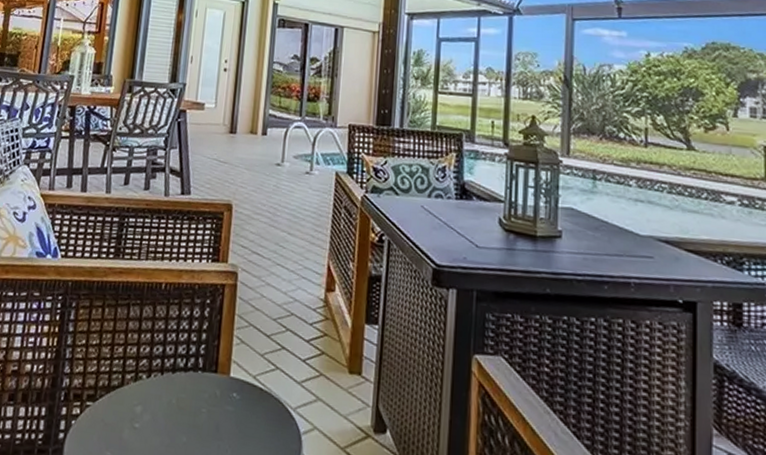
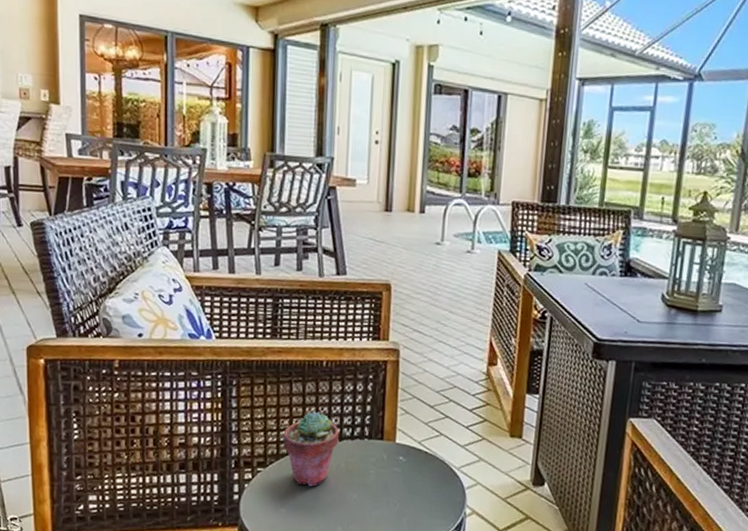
potted succulent: none [115,338,173,426] -> present [283,411,339,487]

